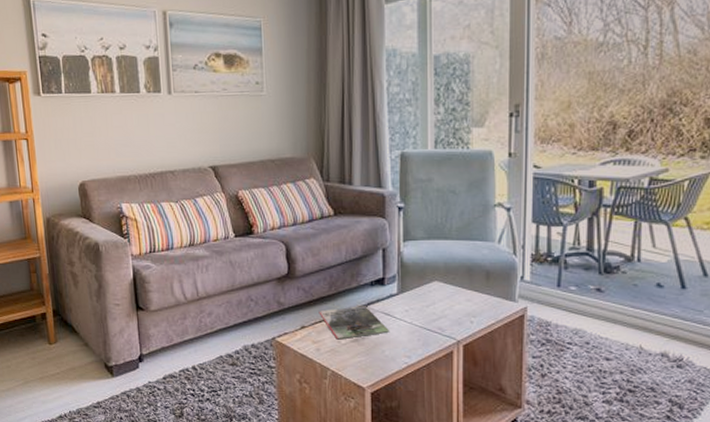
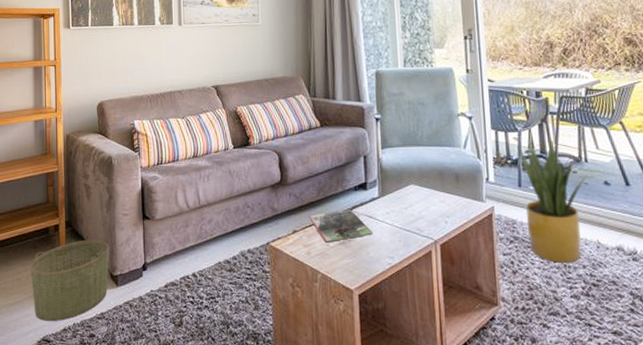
basket: none [18,329,103,408] -> present [30,239,110,321]
planter: none [561,233,636,368] -> present [517,138,586,263]

